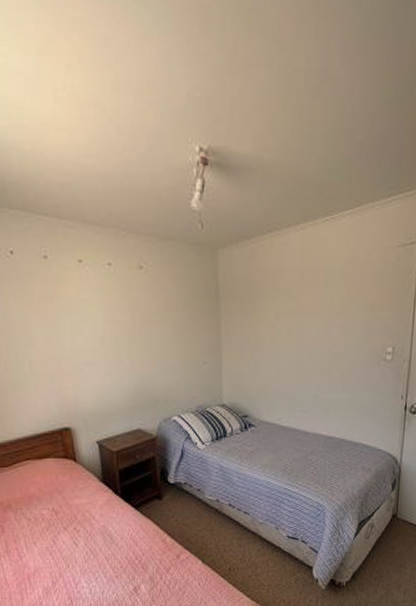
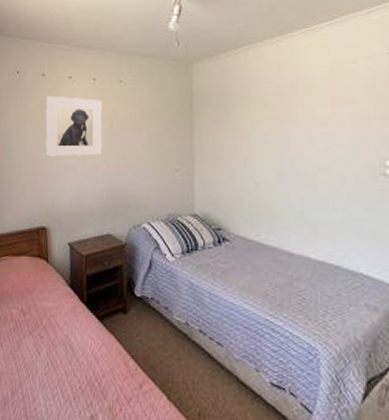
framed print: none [53,282,125,353] -> present [45,95,102,157]

